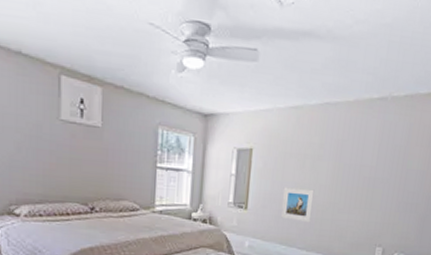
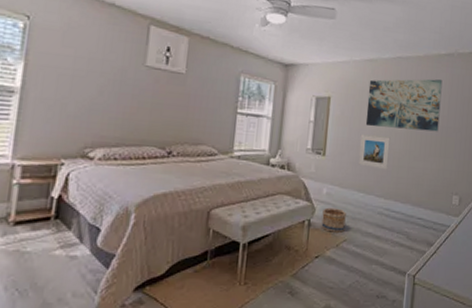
wall art: none [288,126,373,183] -> present [365,79,443,132]

